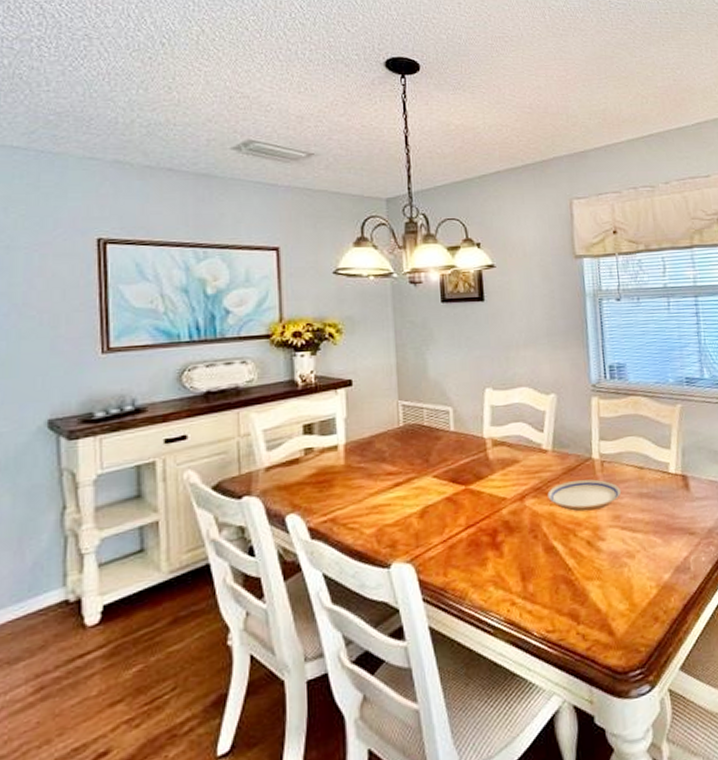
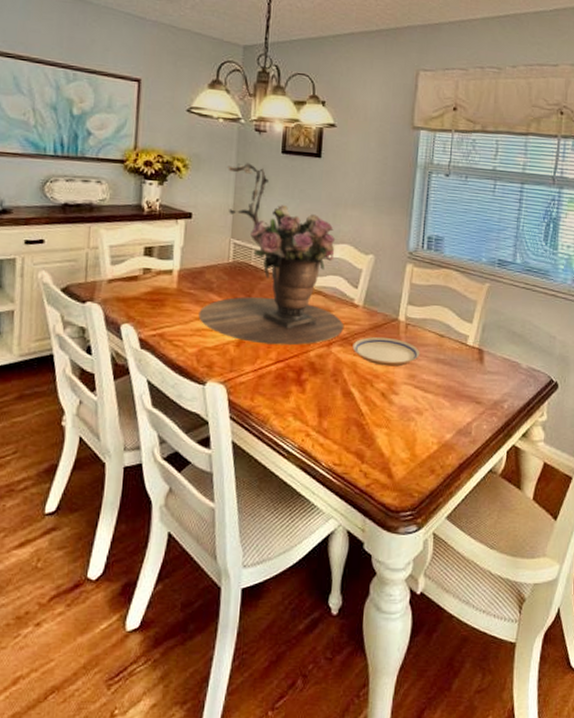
flower arrangement: none [373,318,536,511] -> present [198,163,344,346]

